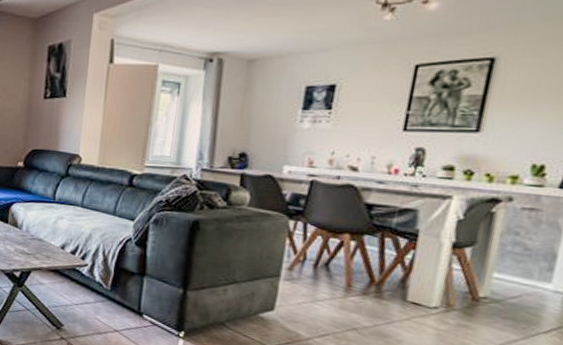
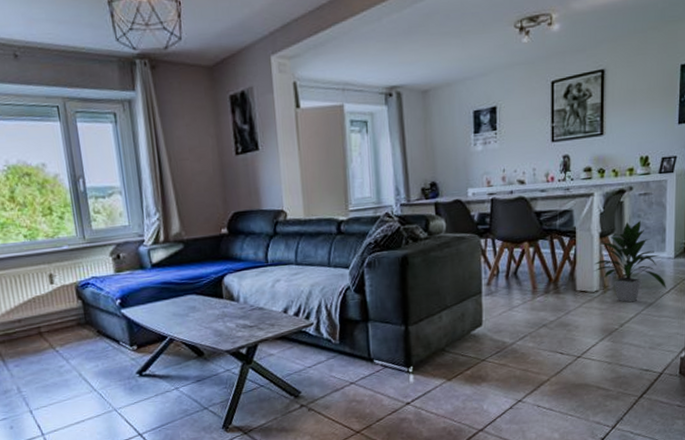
indoor plant: none [435,236,546,332] -> present [594,220,667,303]

